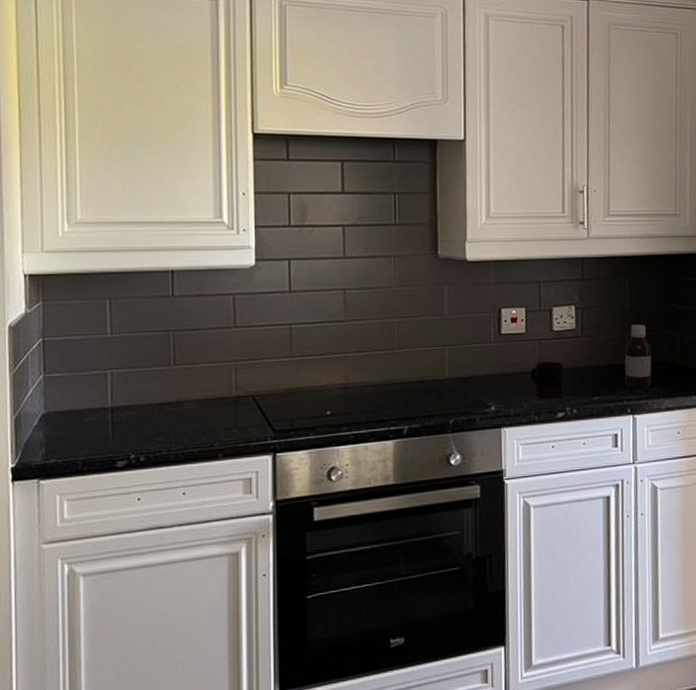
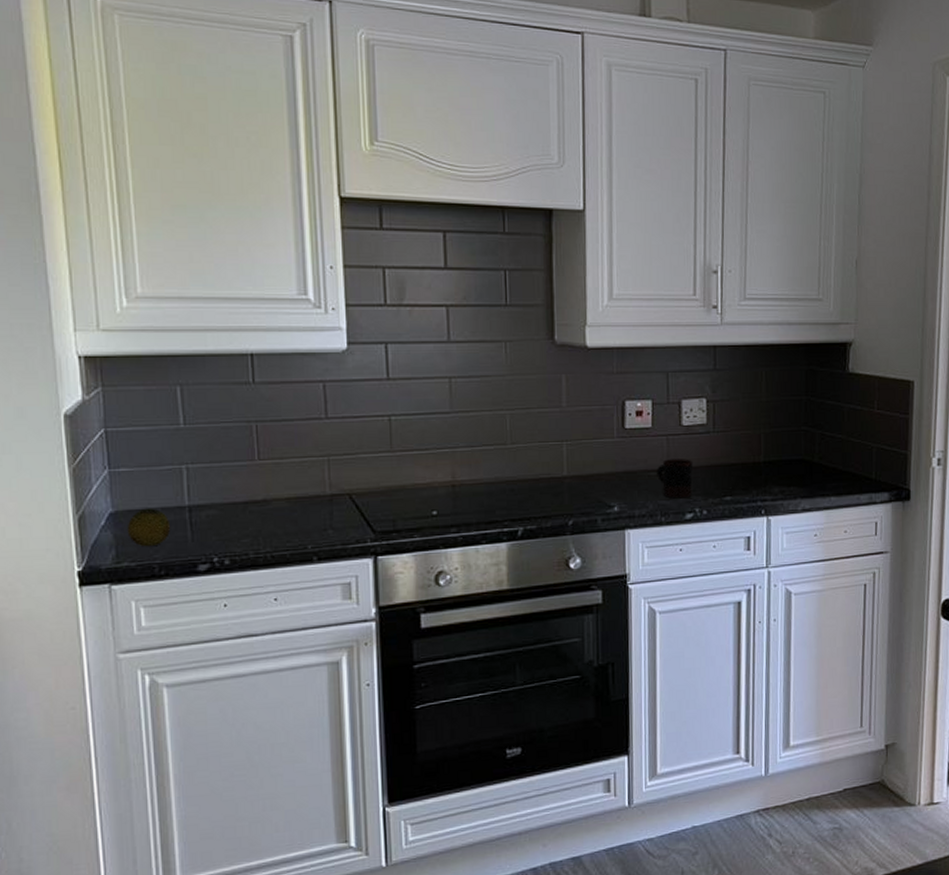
fruit: none [56,409,95,445] -> present [127,508,171,547]
bottle: present [624,324,652,390] -> none [759,419,789,490]

